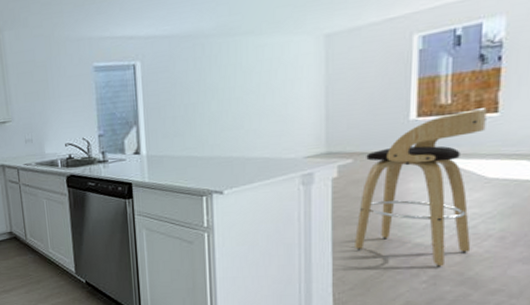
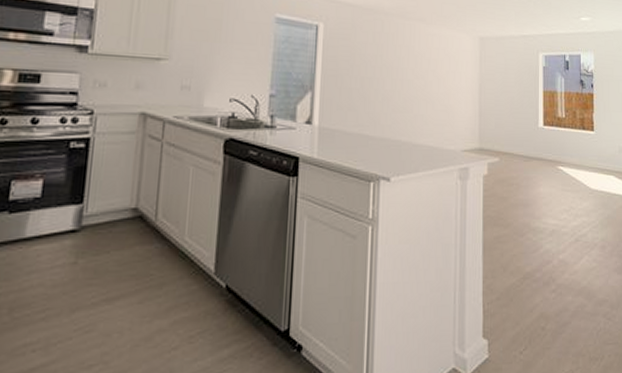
bar stool: present [355,108,487,268] -> none [501,125,587,276]

